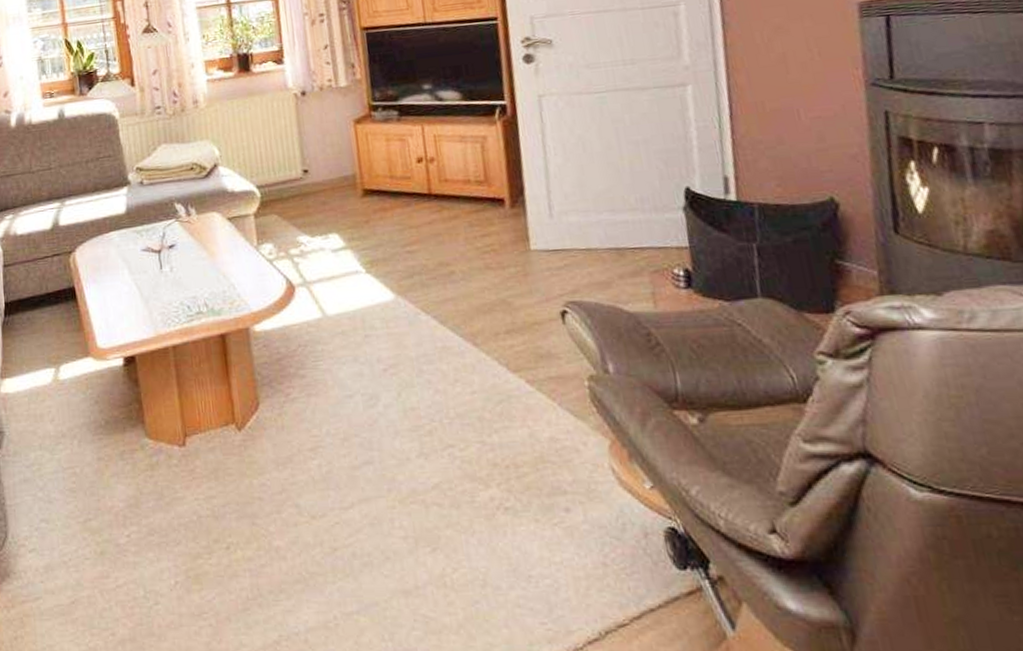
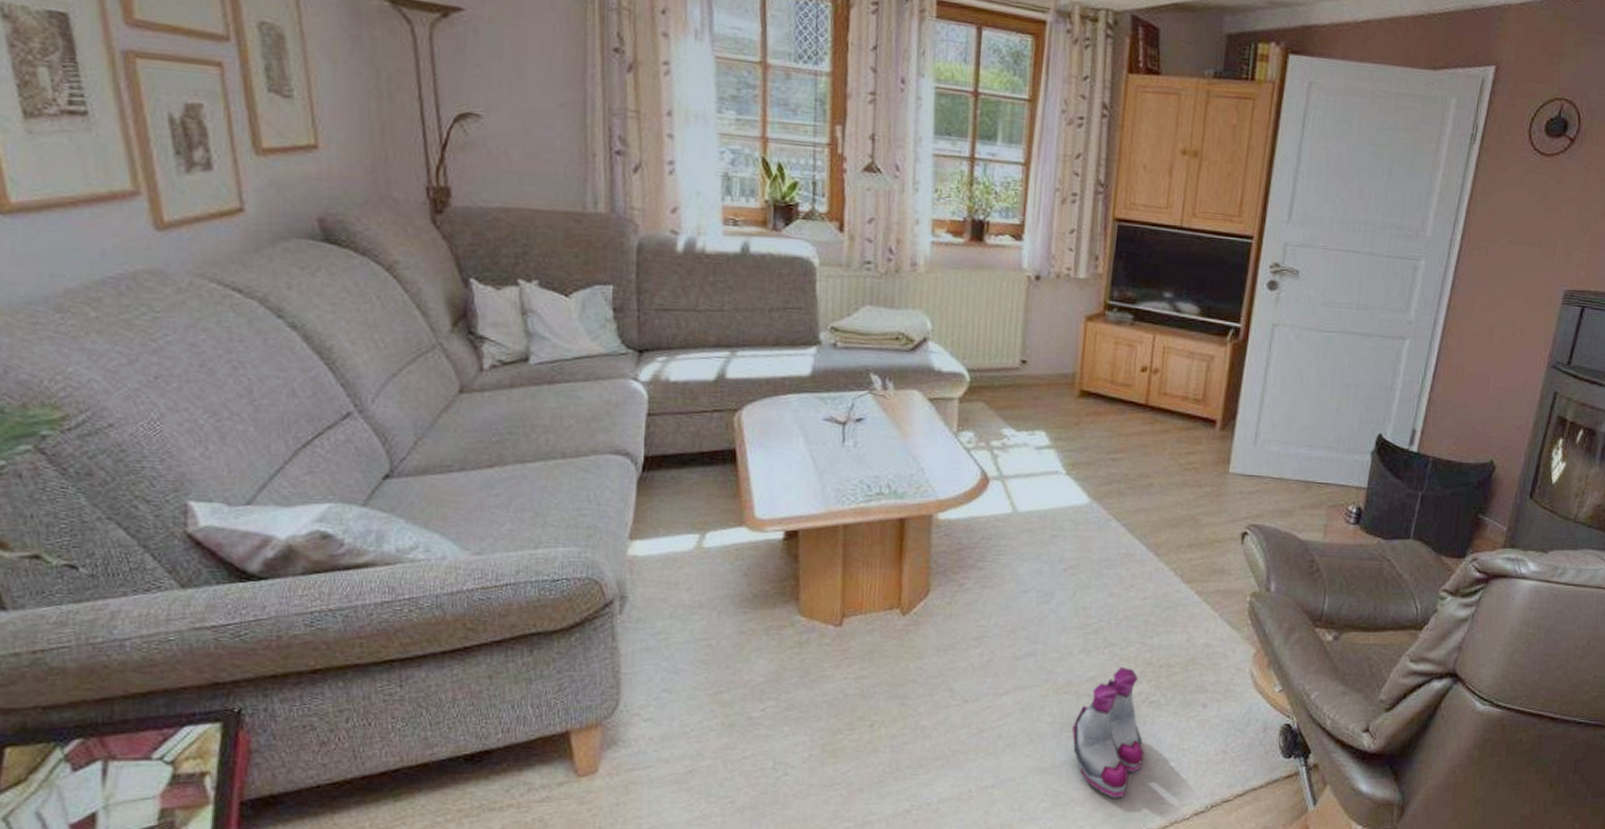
boots: none [427,470,513,624] -> present [1072,666,1144,798]

